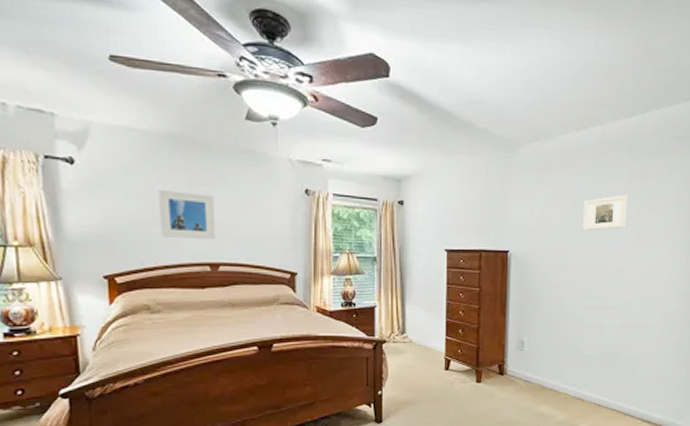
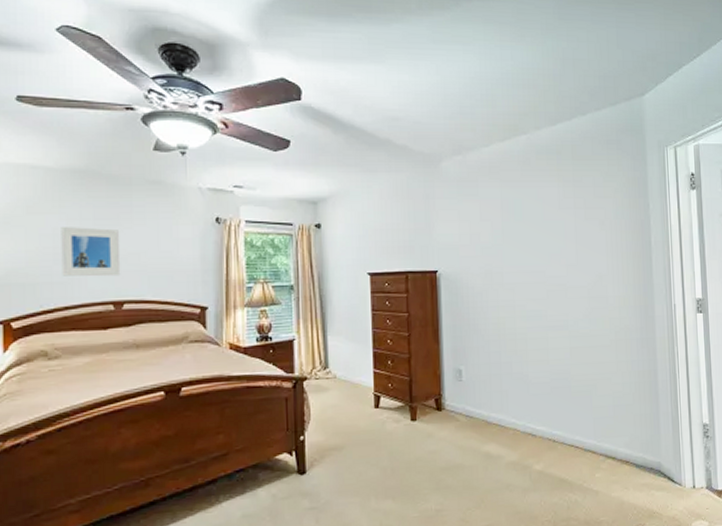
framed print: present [582,194,629,231] -> none [514,204,565,245]

